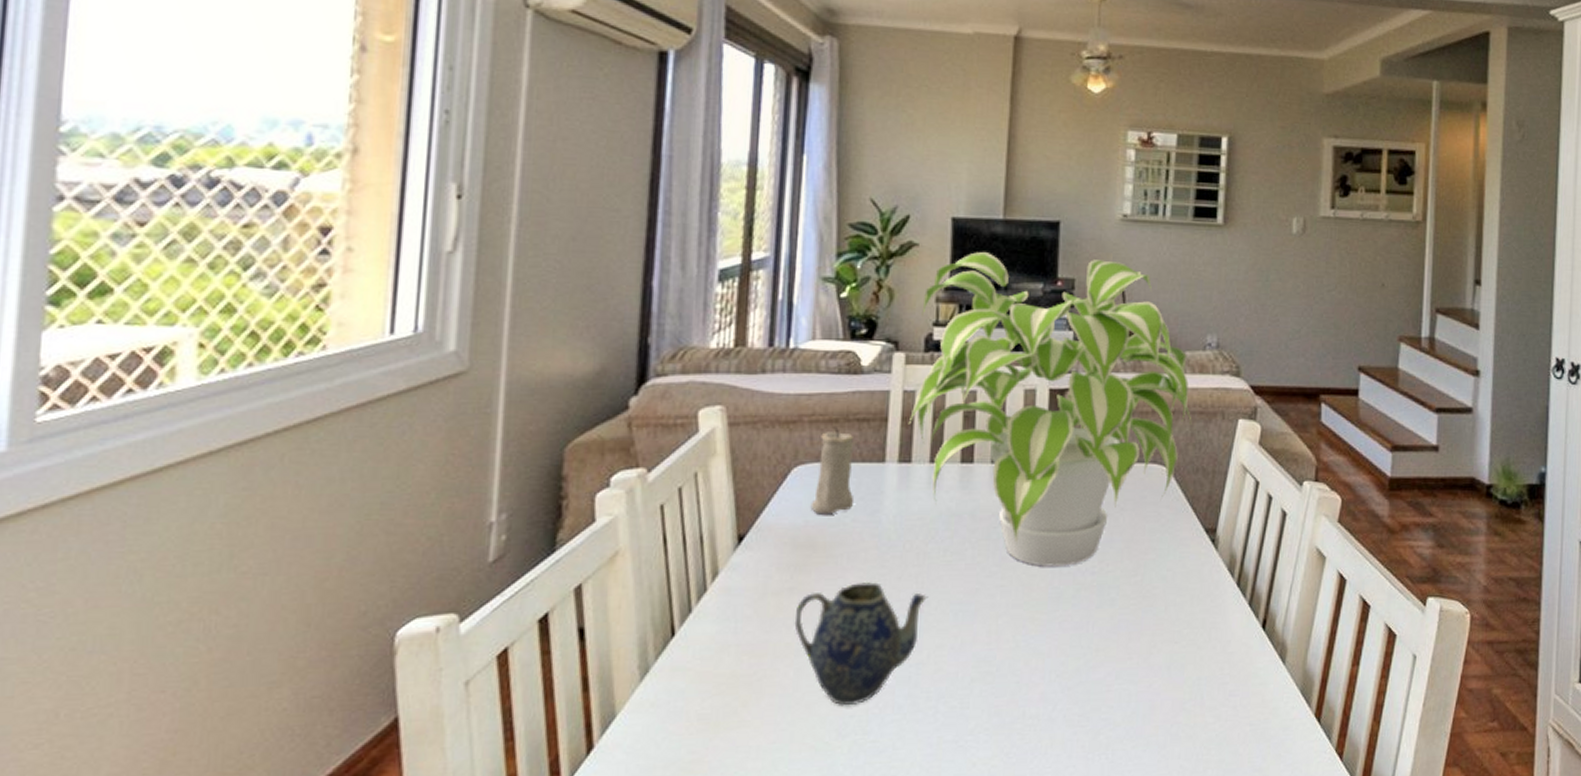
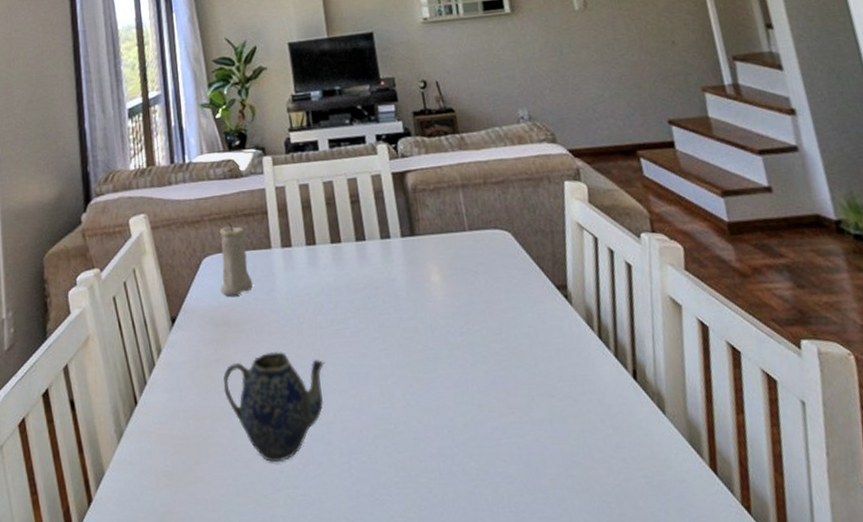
plant: present [908,252,1191,567] -> none [278,58,521,330]

